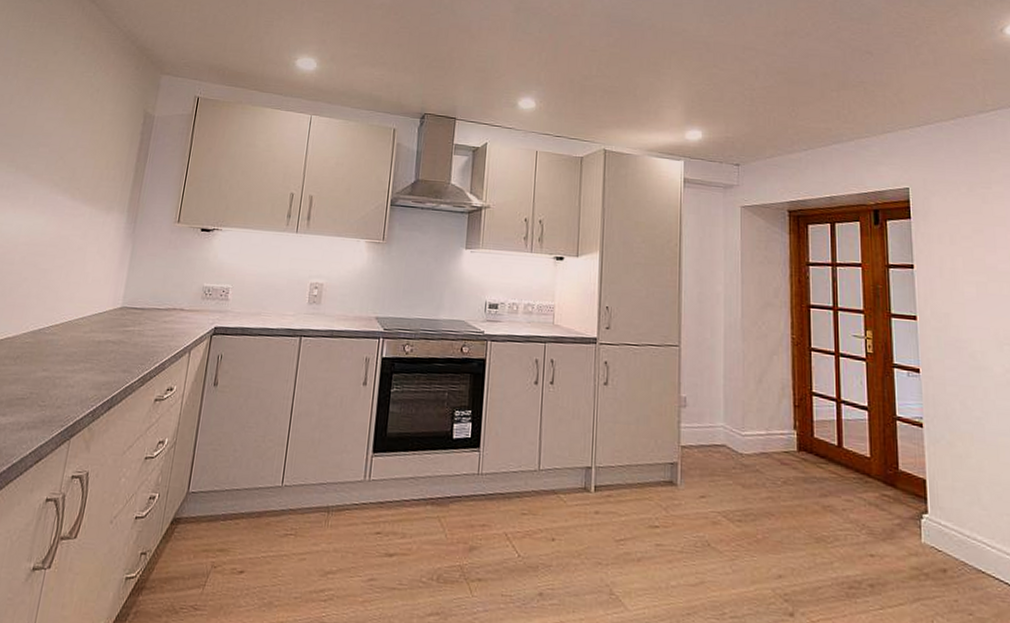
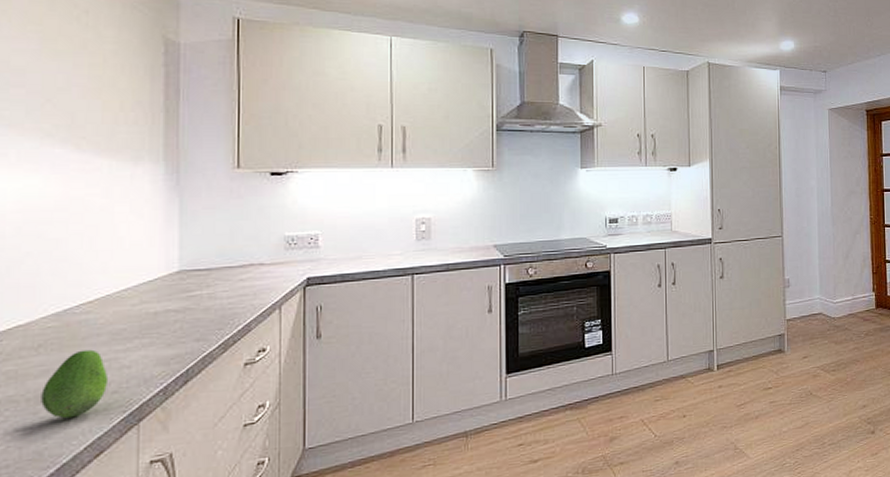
fruit: none [9,365,58,424] -> present [41,349,109,419]

